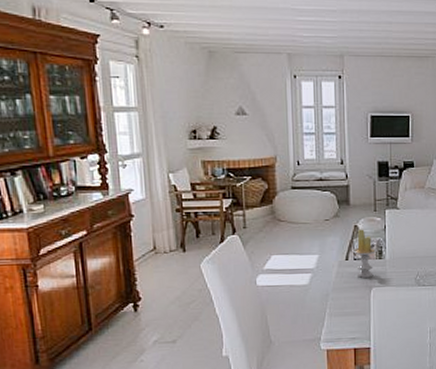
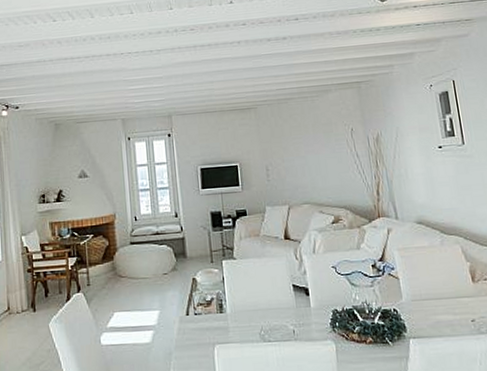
candle: present [352,229,377,278] -> none [192,282,217,334]

